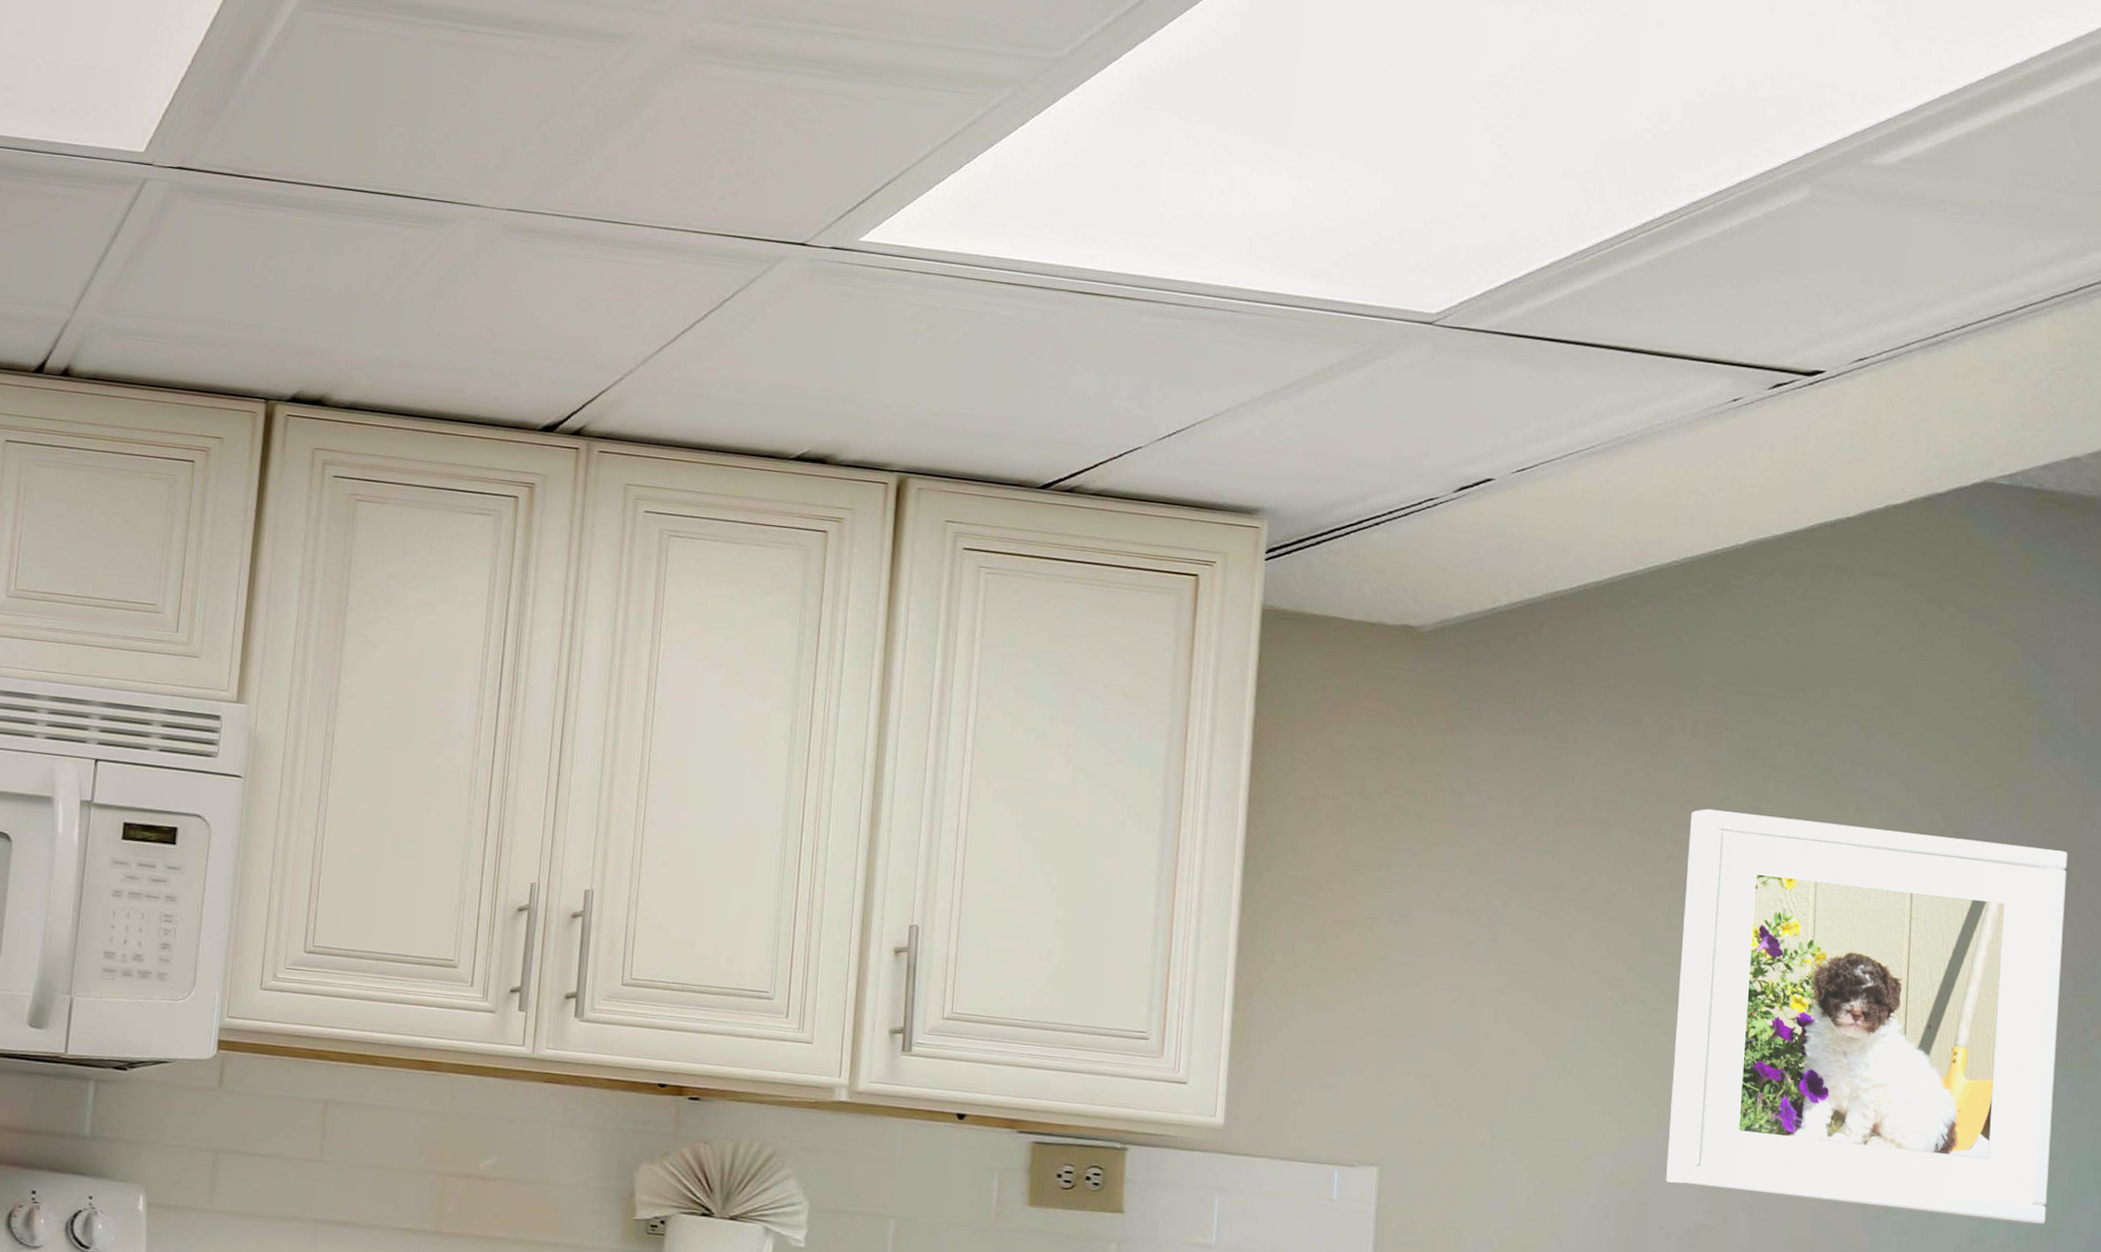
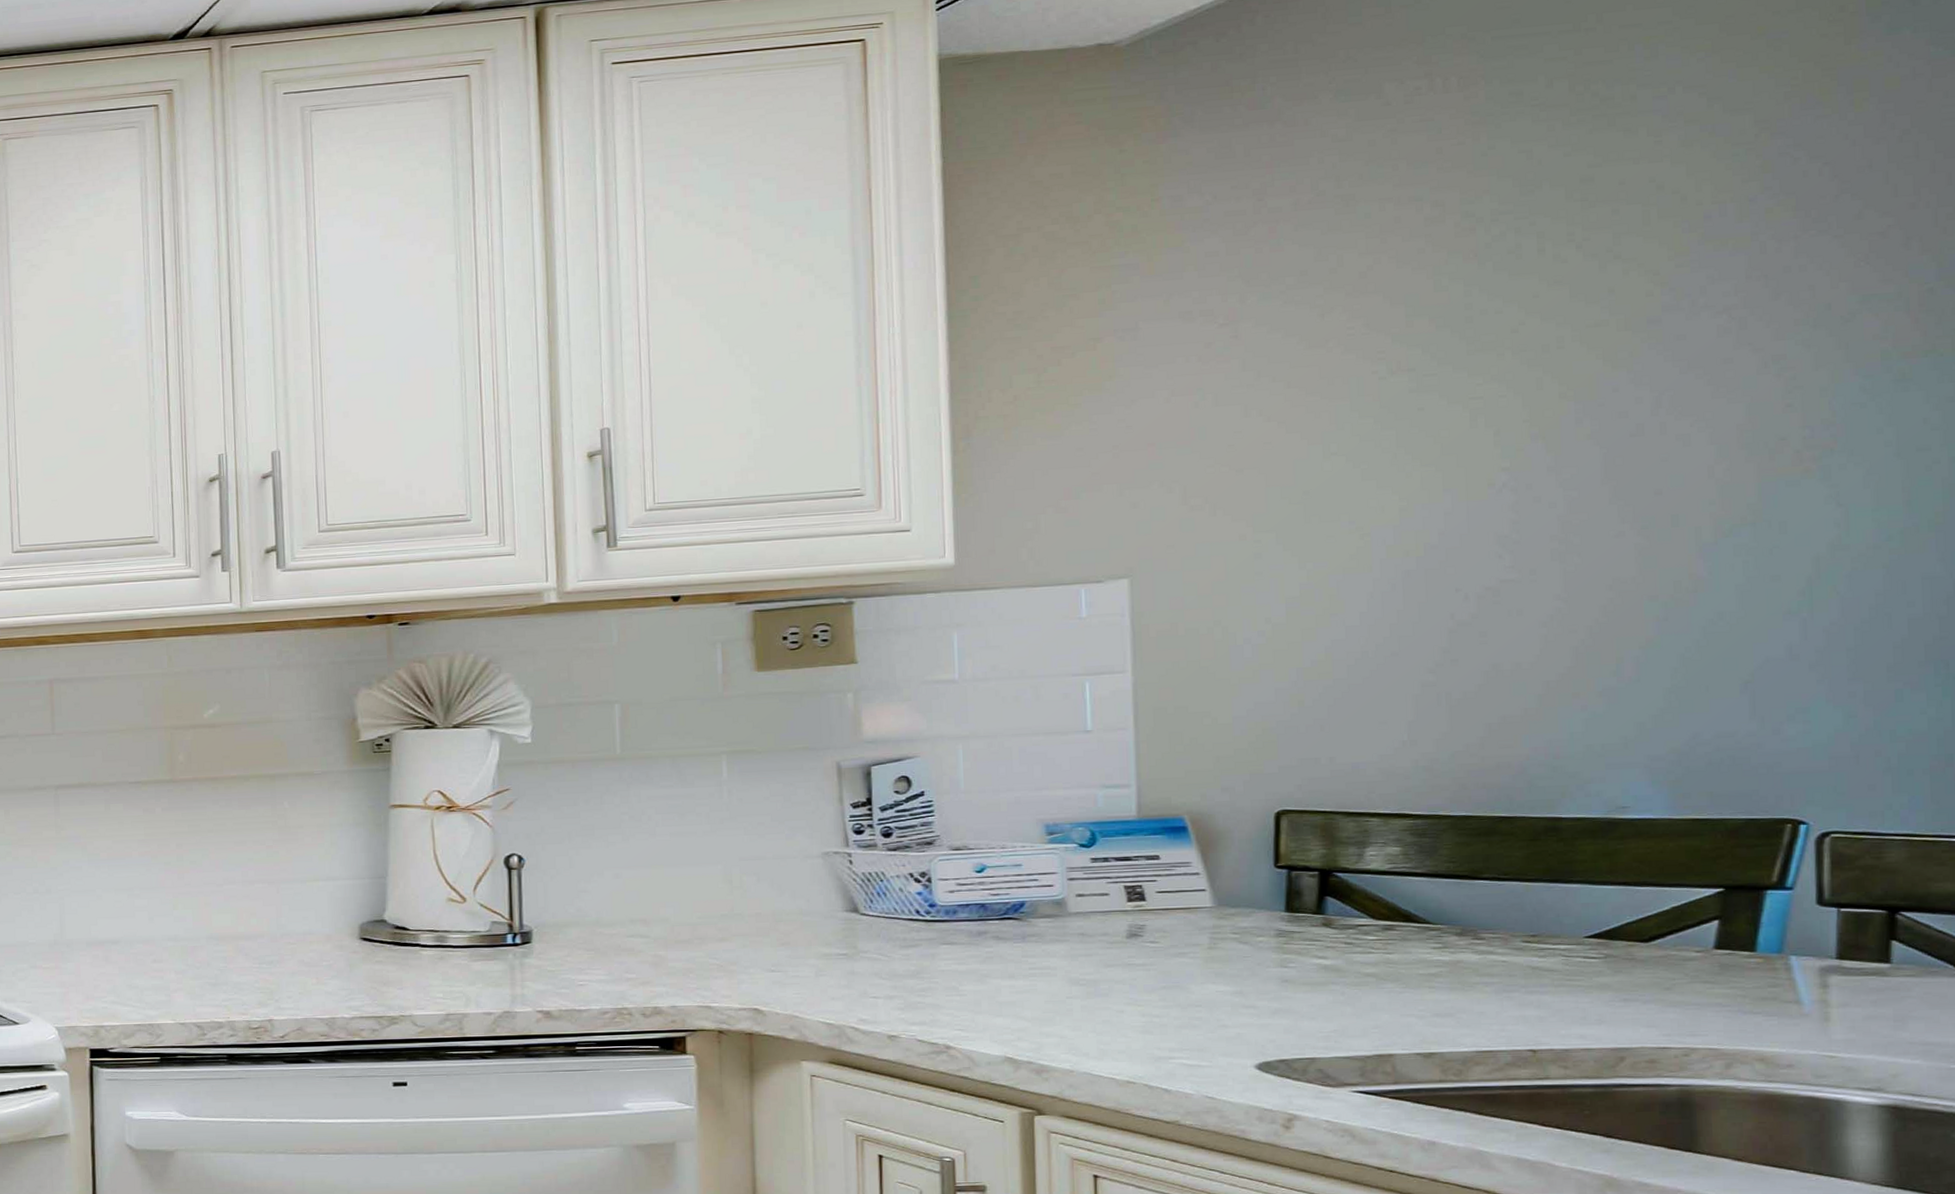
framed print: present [1666,808,2068,1225] -> none [1450,129,1924,545]

